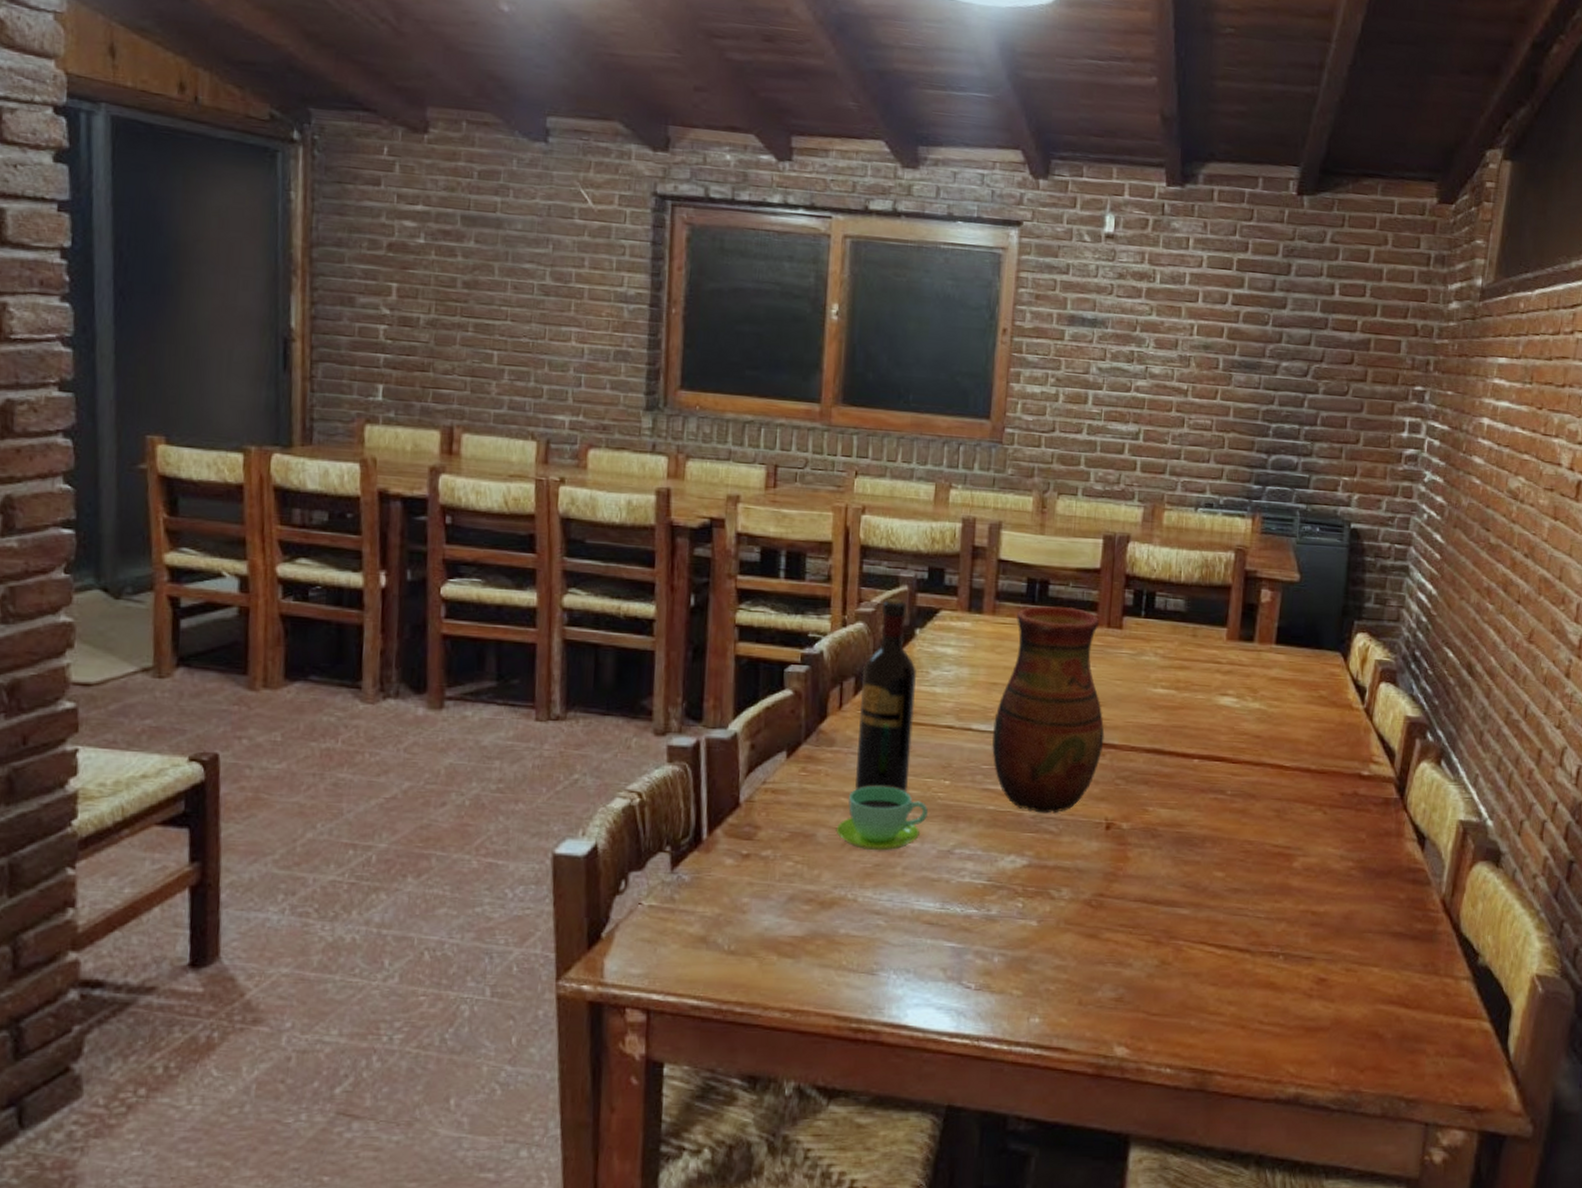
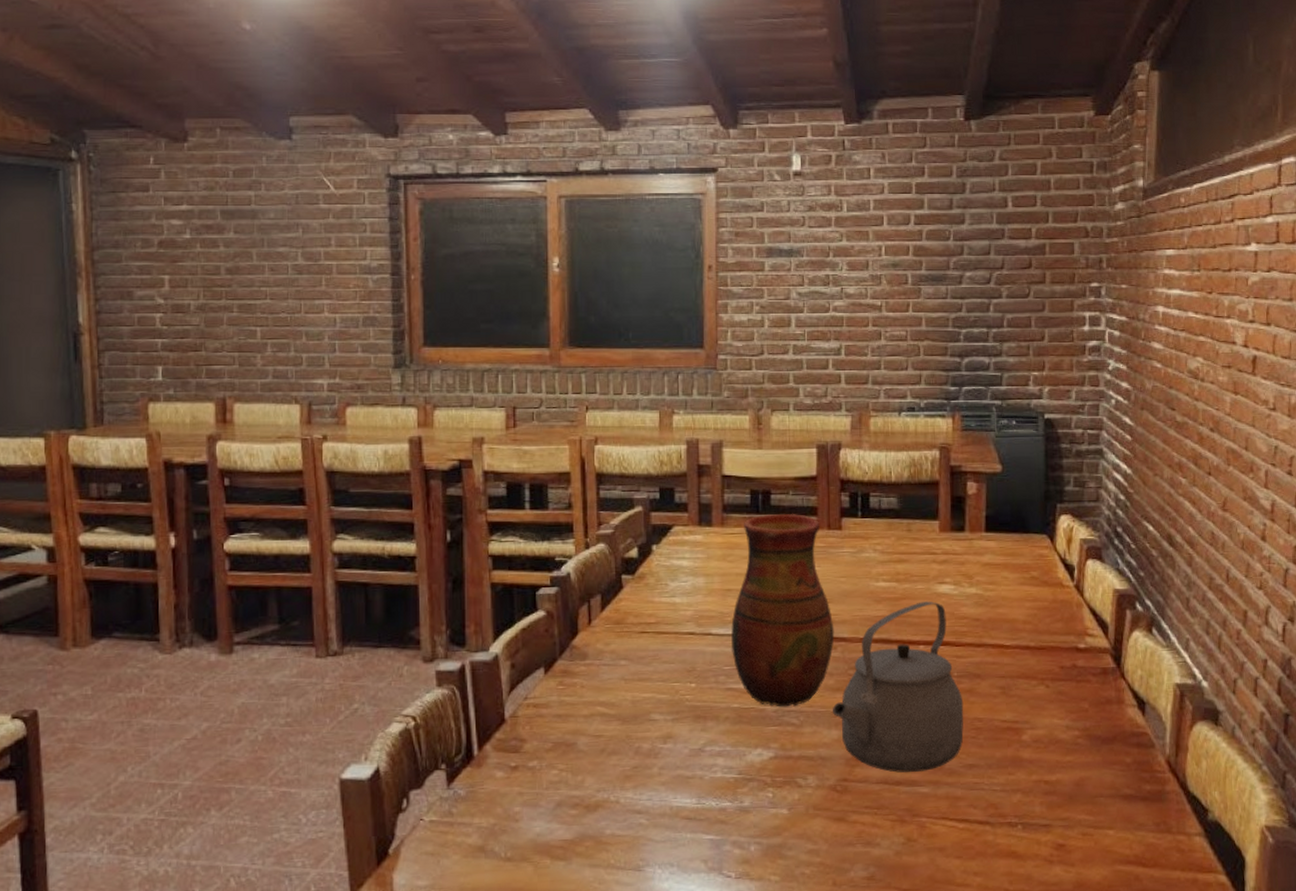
cup: present [836,785,928,851] -> none [594,693,678,754]
wine bottle: present [854,598,918,792] -> none [606,518,658,699]
tea kettle: none [1095,713,1235,893] -> present [833,601,964,773]

